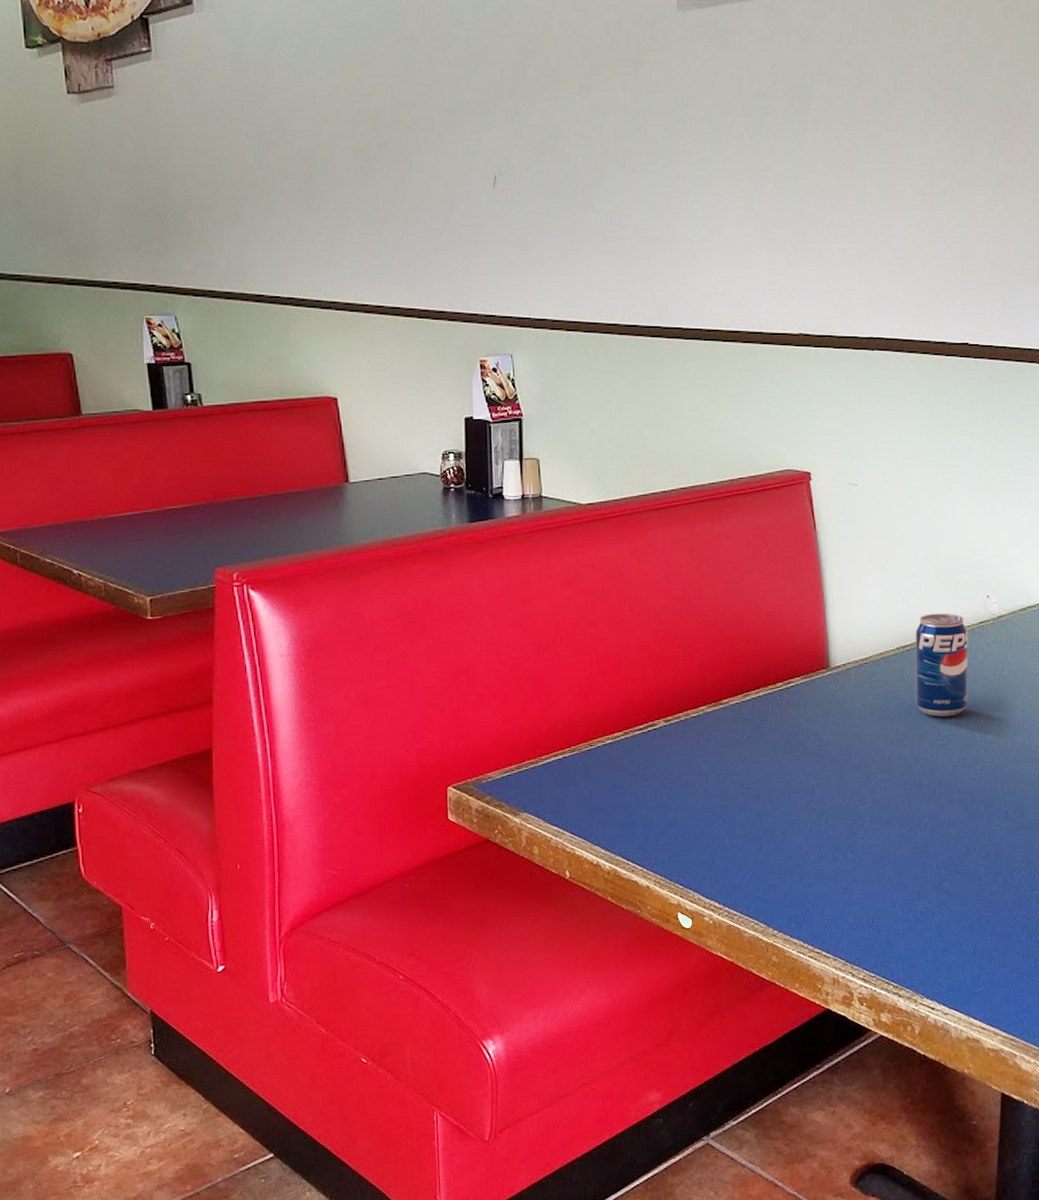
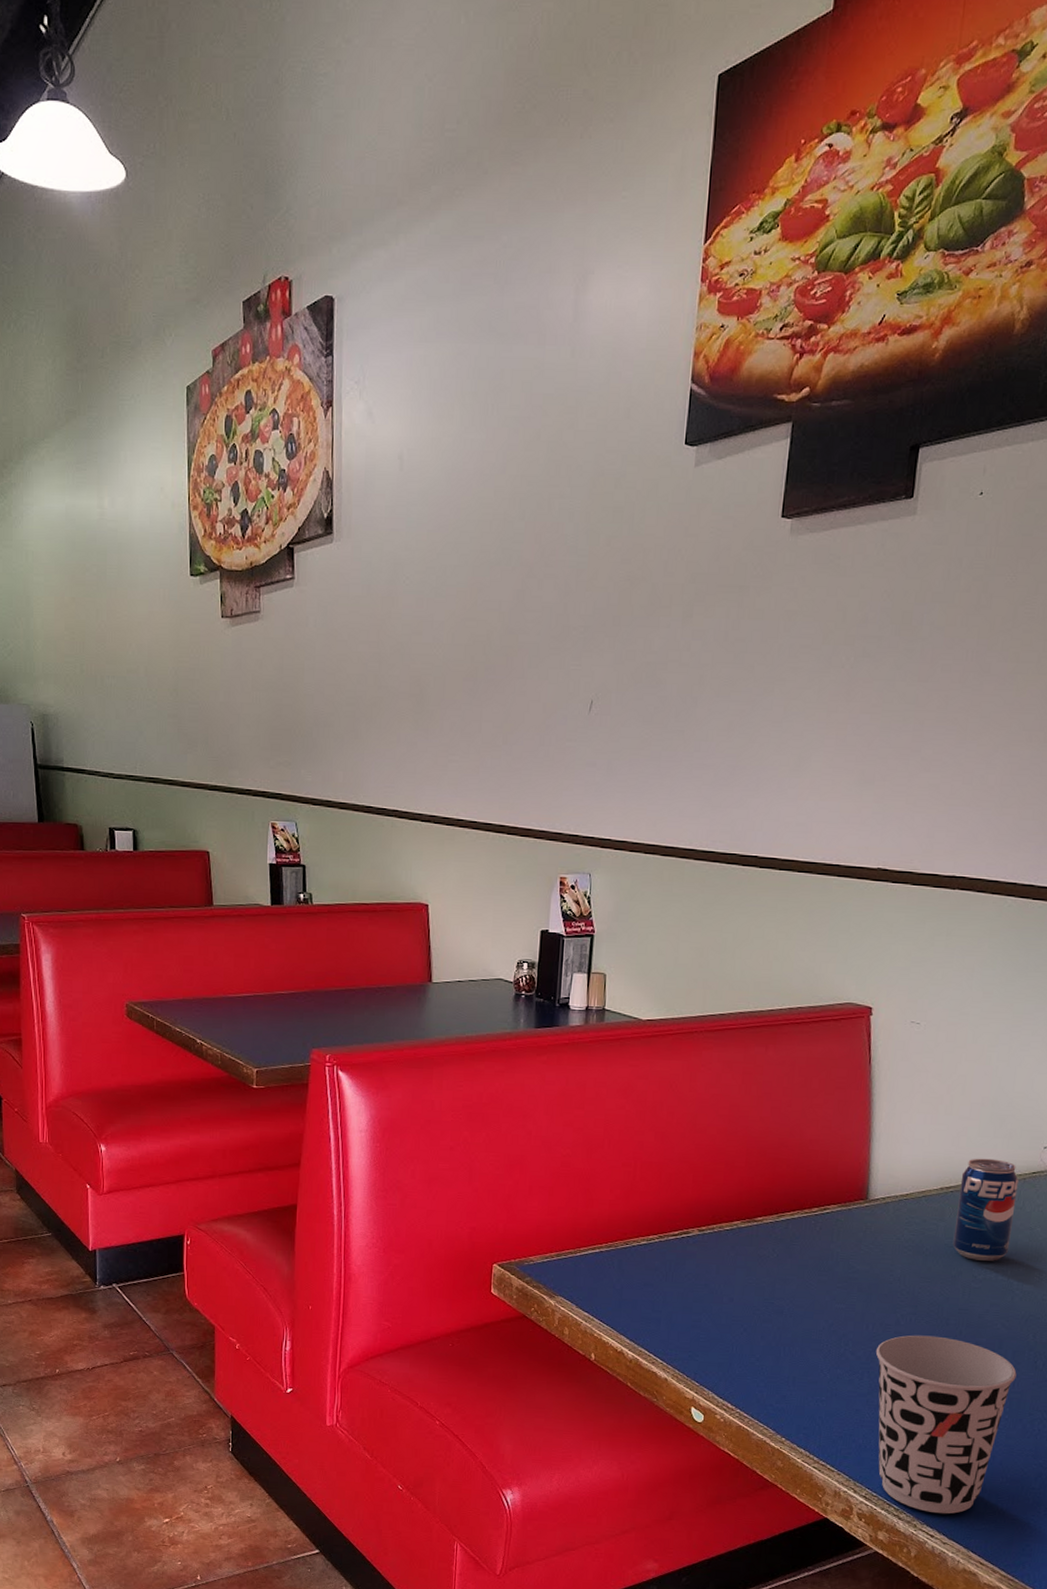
cup: none [855,799,991,984] -> present [875,1335,1017,1514]

